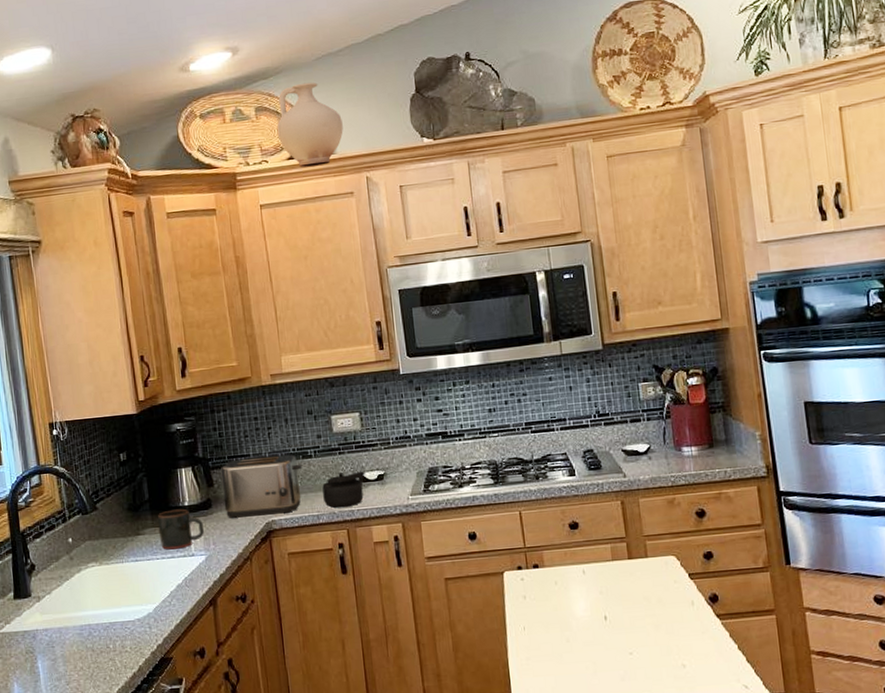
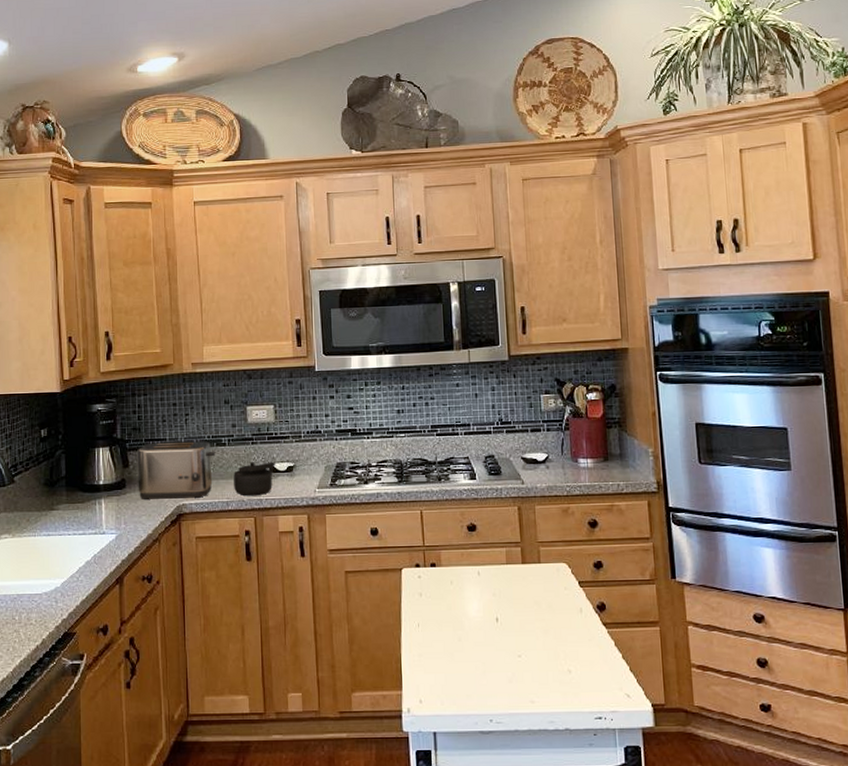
mug: present [157,508,204,550] -> none [72,487,116,526]
ceramic jug: present [276,82,343,168] -> none [215,90,277,169]

